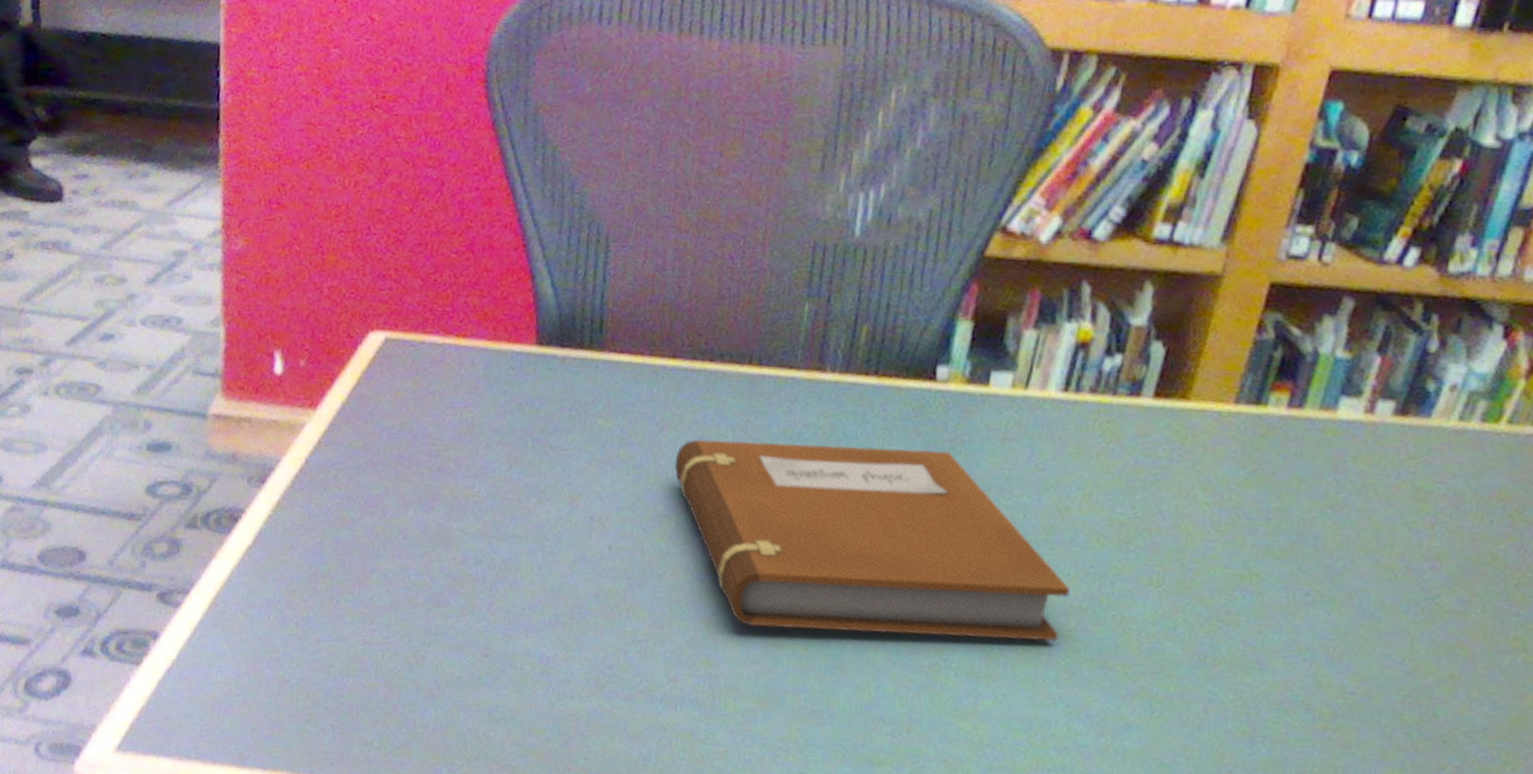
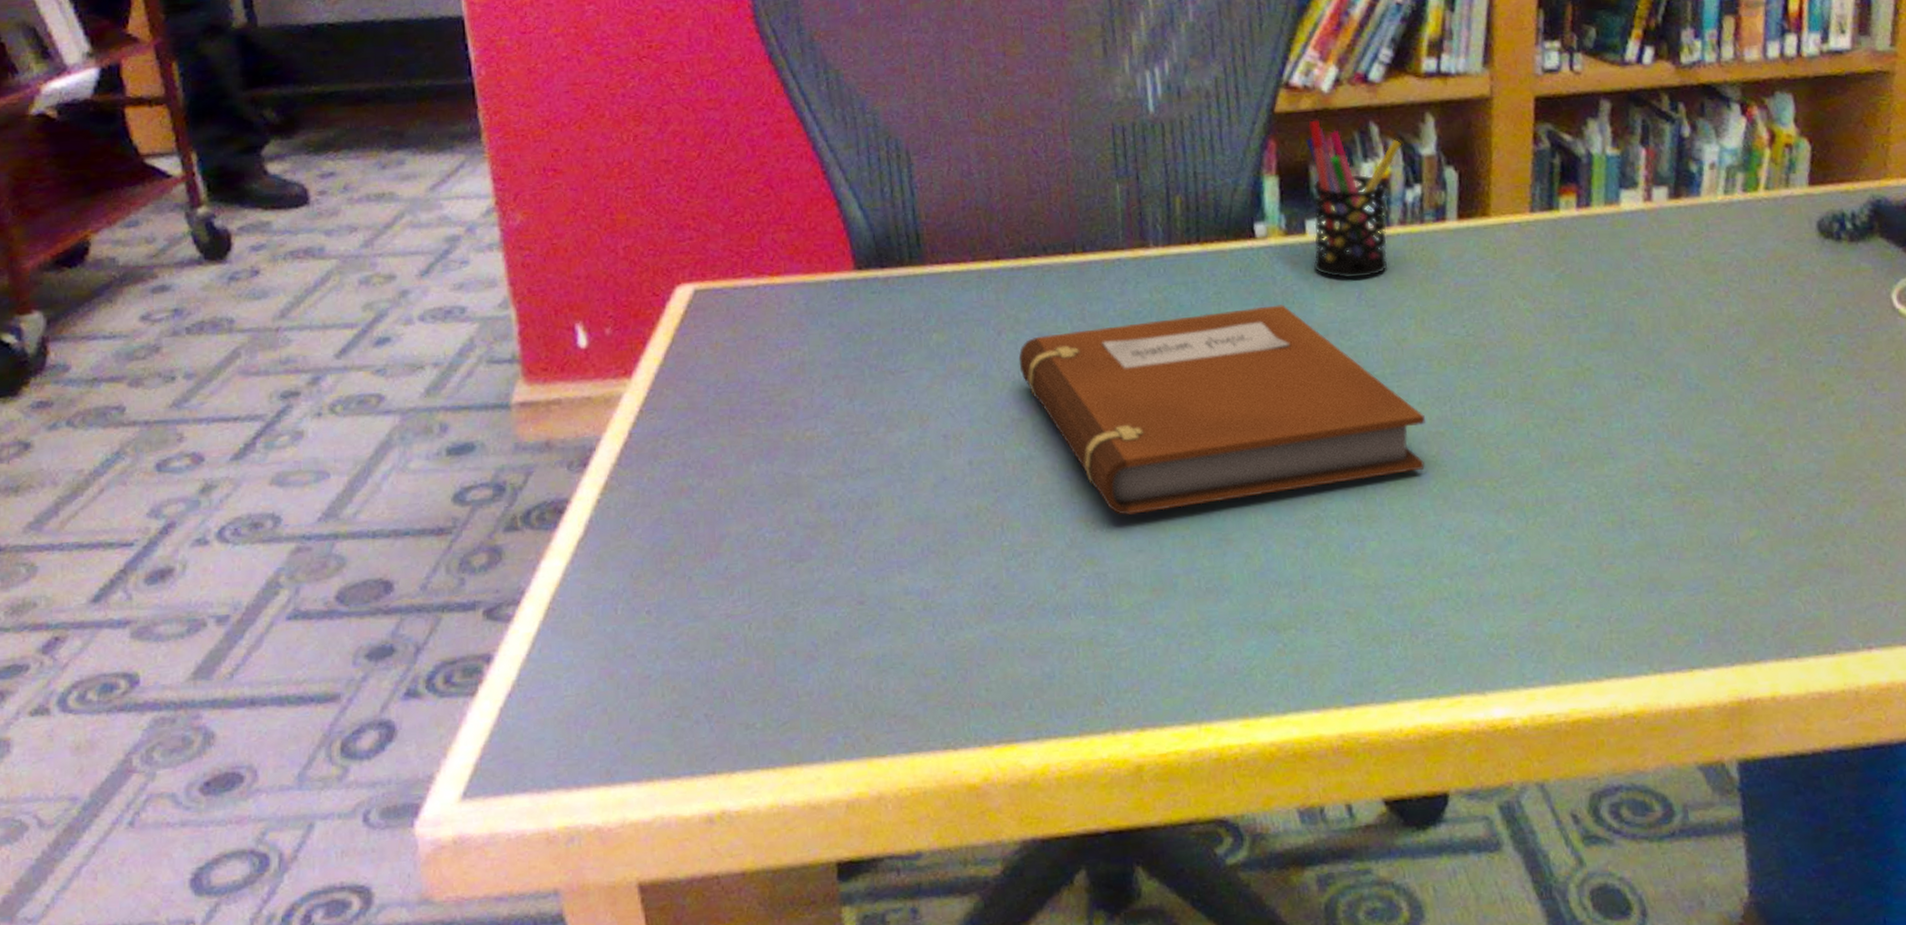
pen holder: none [989,270,1112,440] -> present [1305,120,1402,279]

